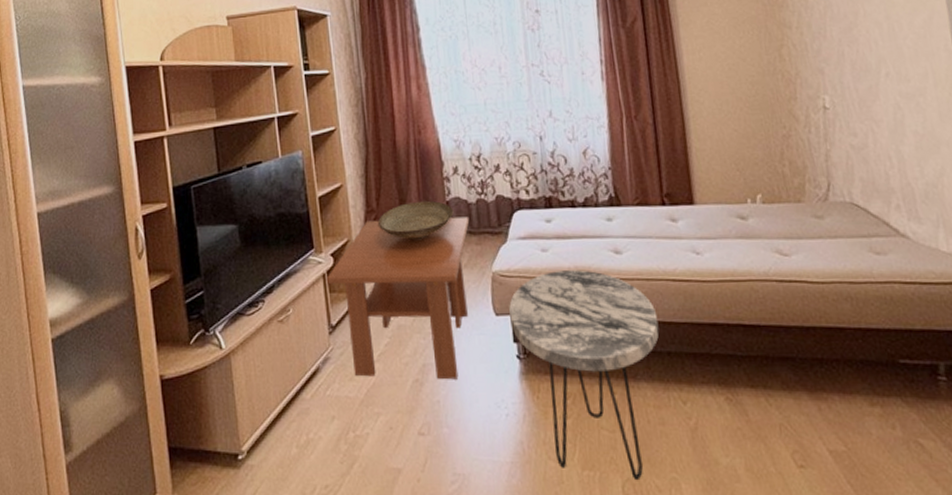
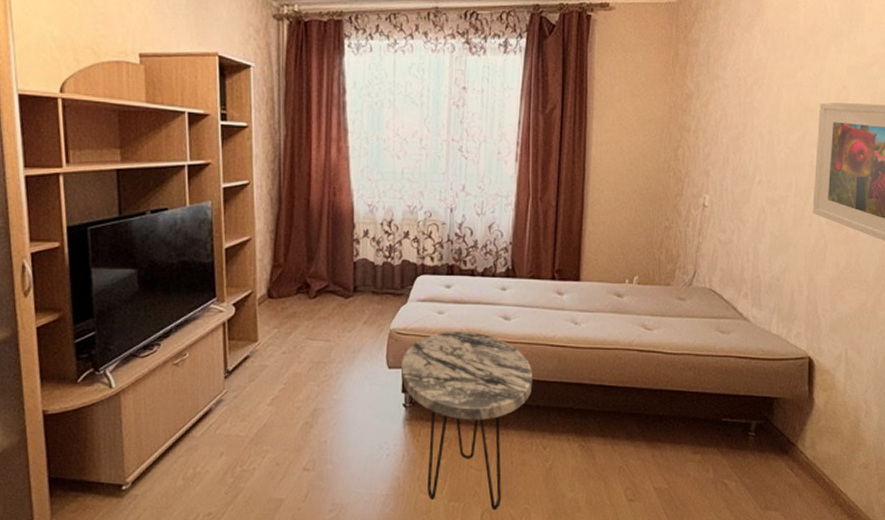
coffee table: present [326,216,470,380] -> none [226,274,374,423]
decorative bowl: present [377,200,454,241] -> none [283,259,360,296]

